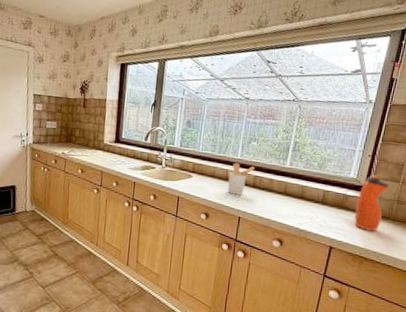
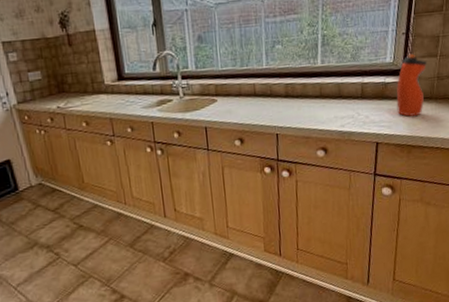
utensil holder: present [227,163,255,195] -> none [256,73,284,111]

